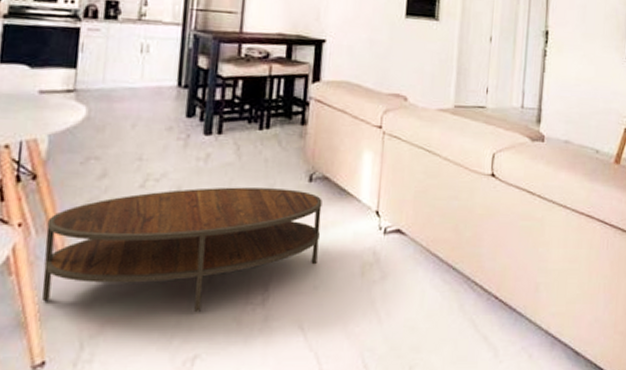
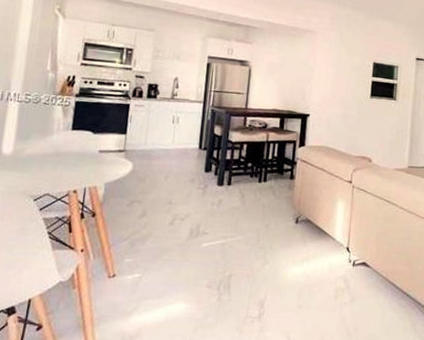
coffee table: present [42,187,322,313] -> none [96,226,306,323]

